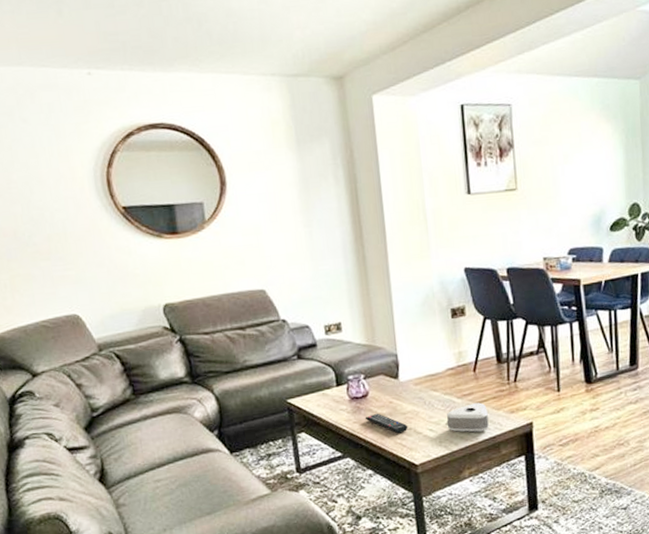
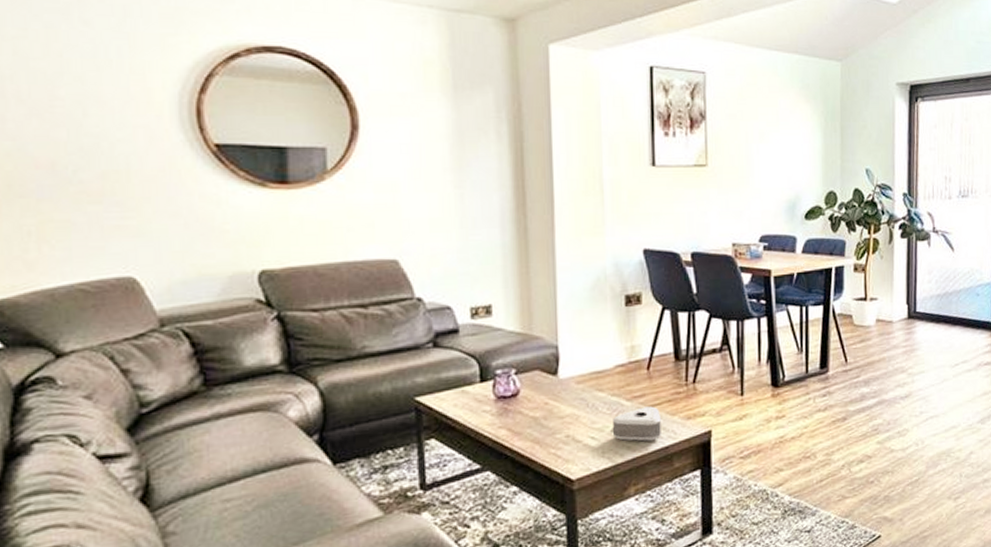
remote control: present [365,413,408,434] -> none [513,416,566,442]

